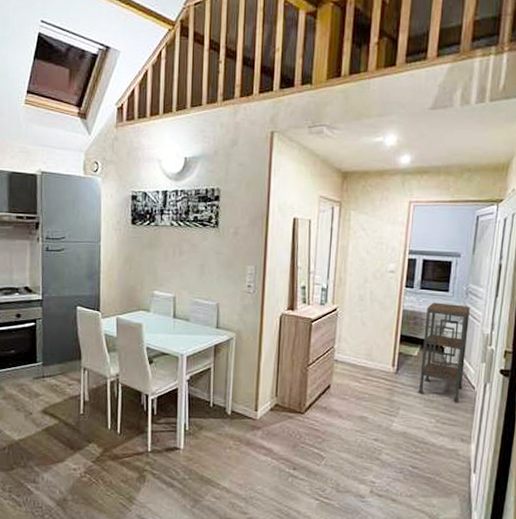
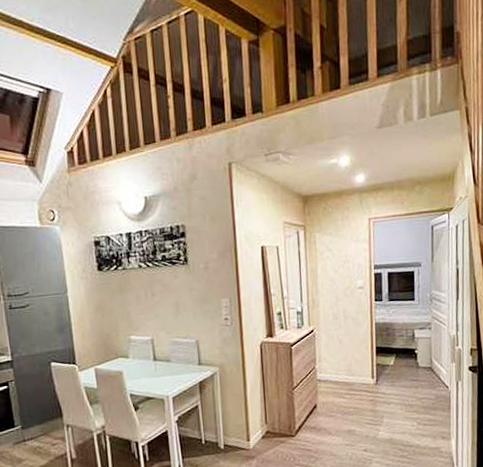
shelving unit: present [418,302,470,403] -> none [397,311,438,404]

